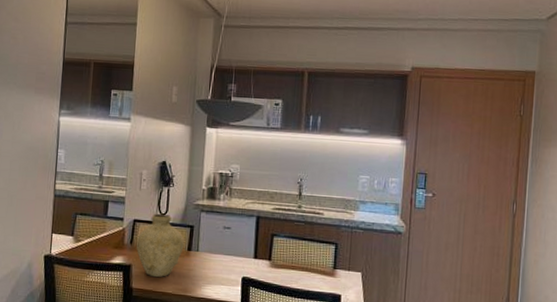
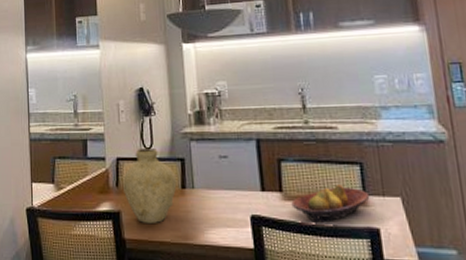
fruit bowl: none [276,259,339,288] -> present [291,185,370,223]

